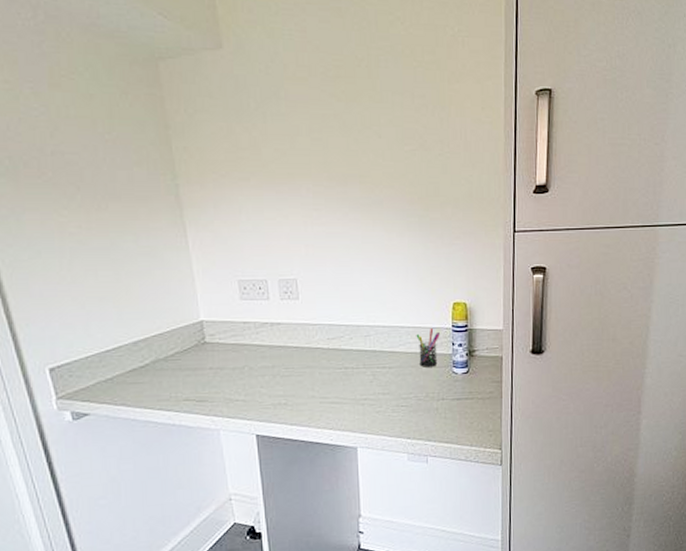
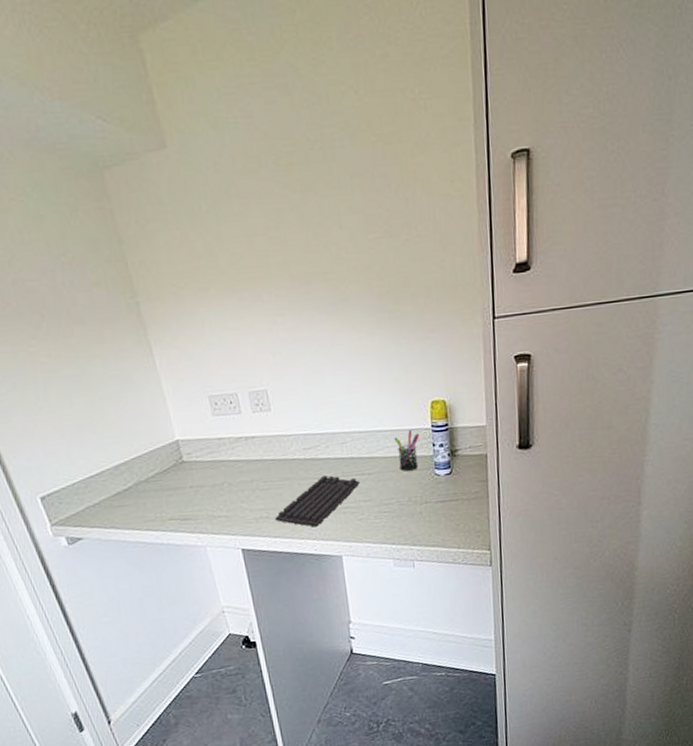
keyboard: none [293,365,380,417] -> present [274,474,360,527]

